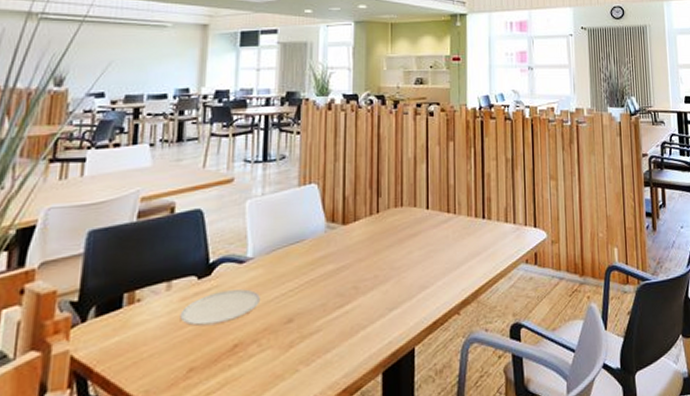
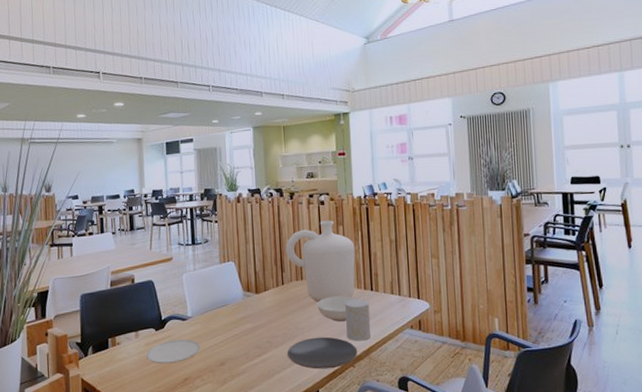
plate: none [377,277,464,321] -> present [287,336,358,369]
water jug: none [385,135,467,234] -> present [286,220,355,302]
bowl: none [419,225,468,258] -> present [317,296,358,322]
cup: none [452,228,481,282] -> present [345,299,371,341]

